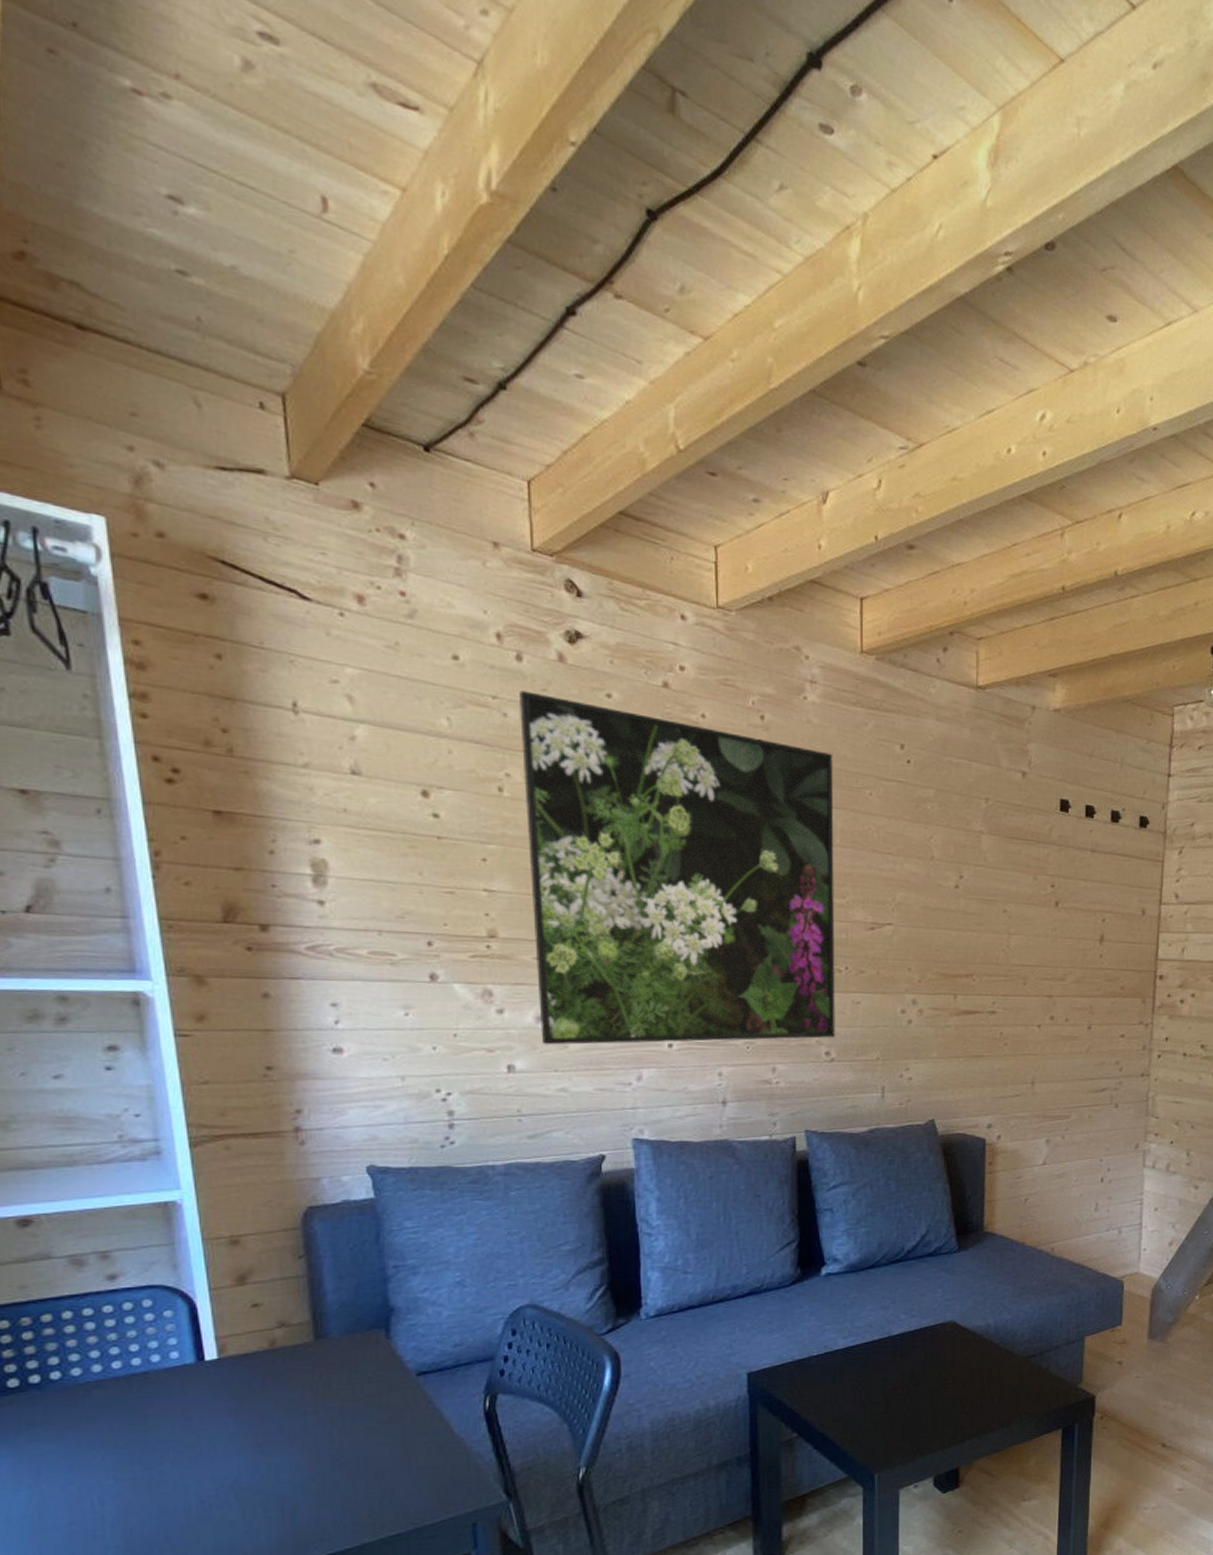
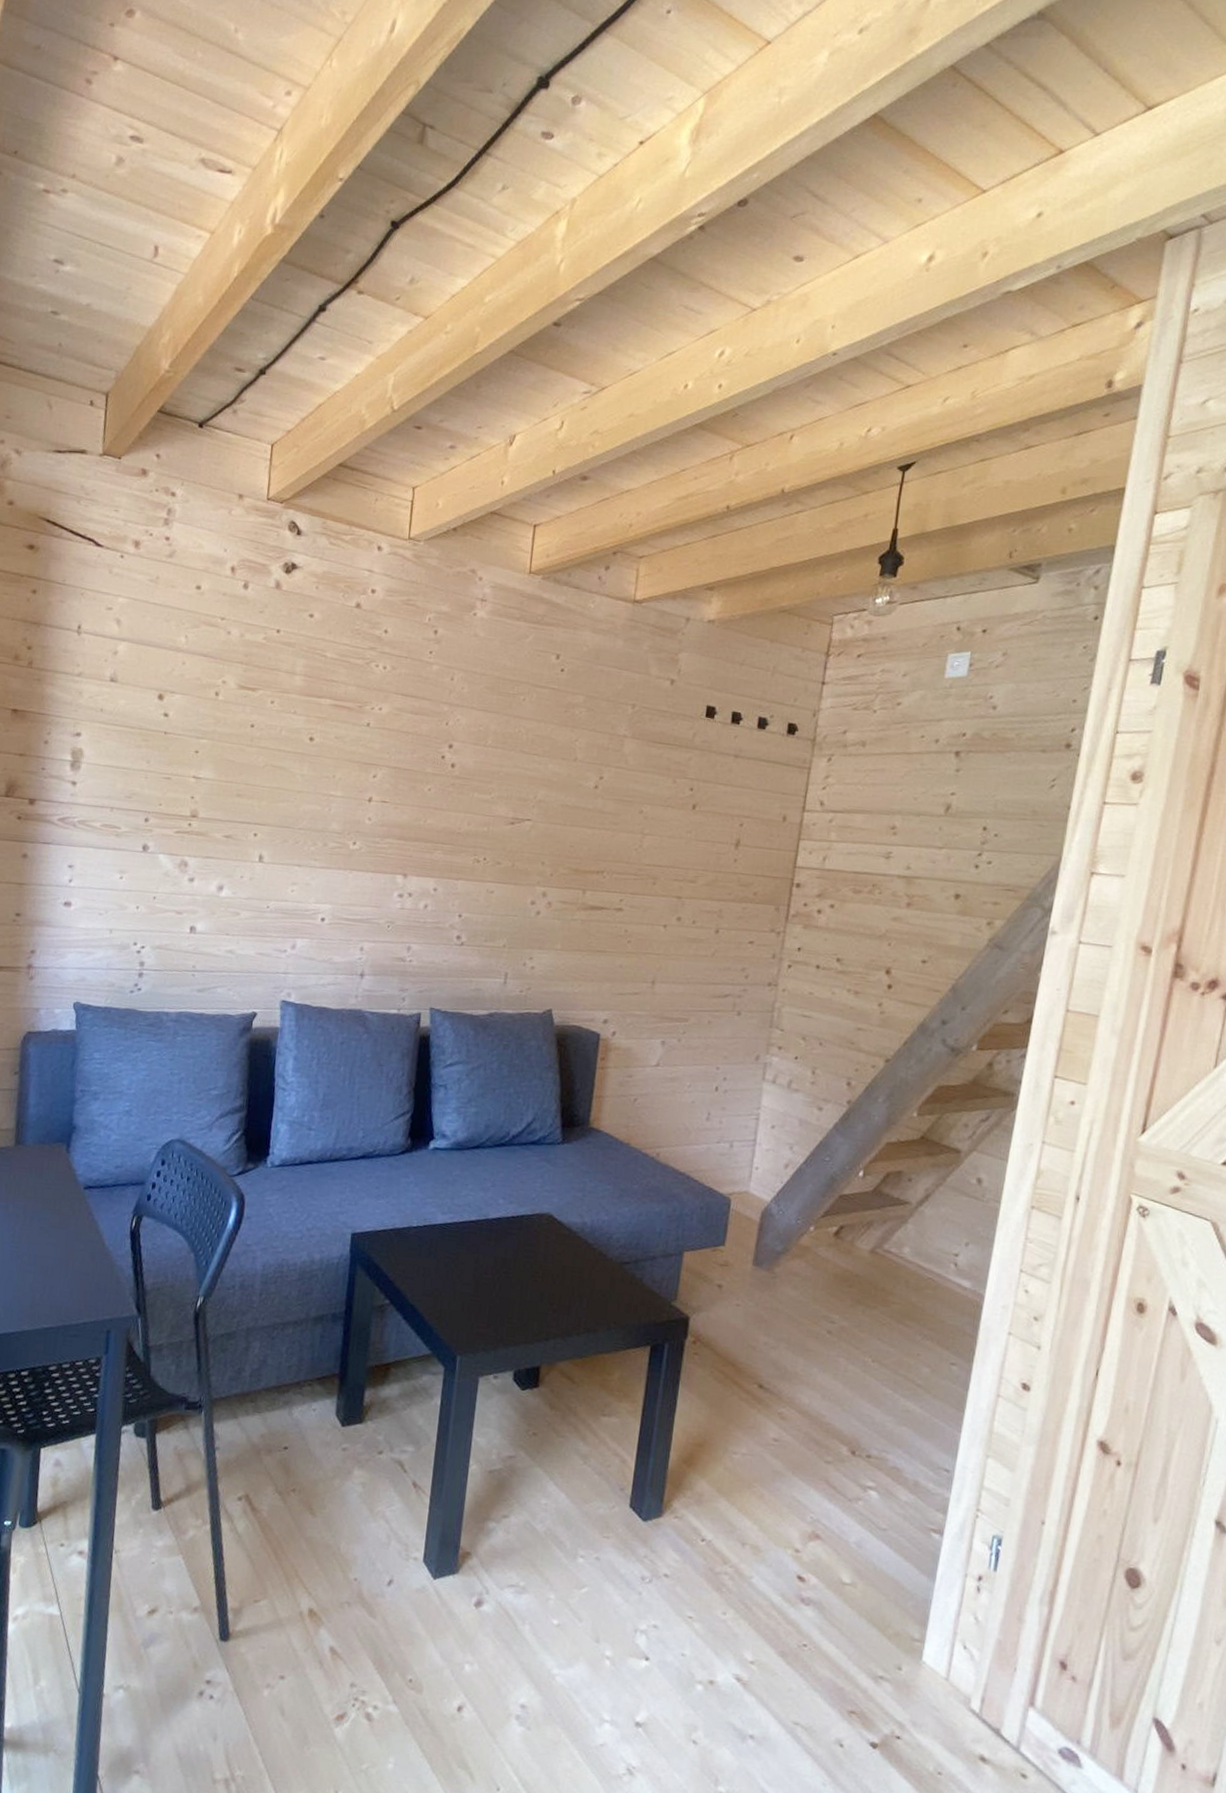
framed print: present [519,690,835,1045] -> none [220,613,494,924]

